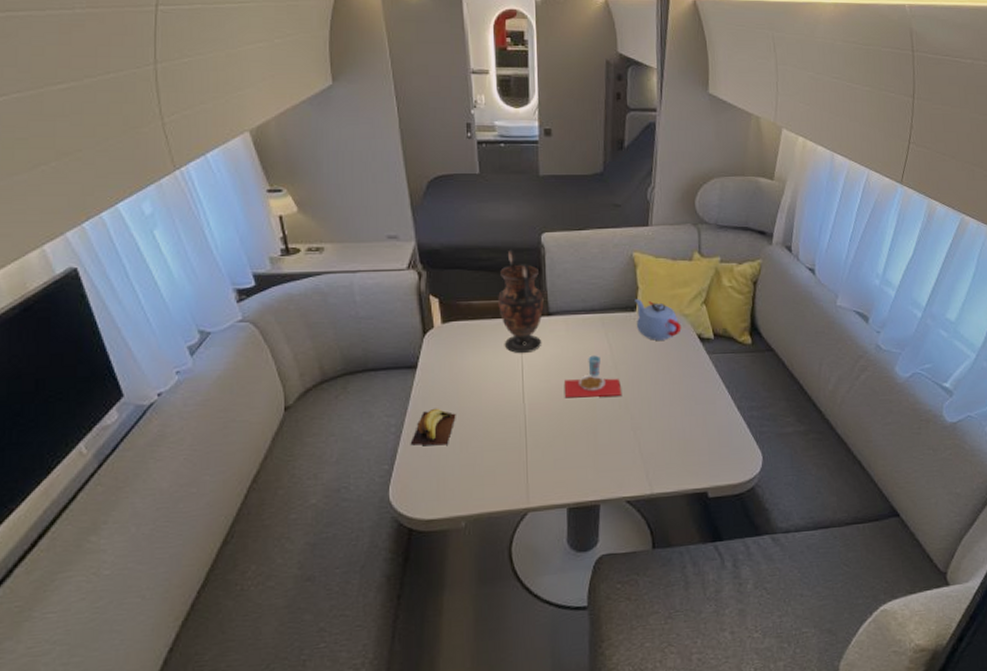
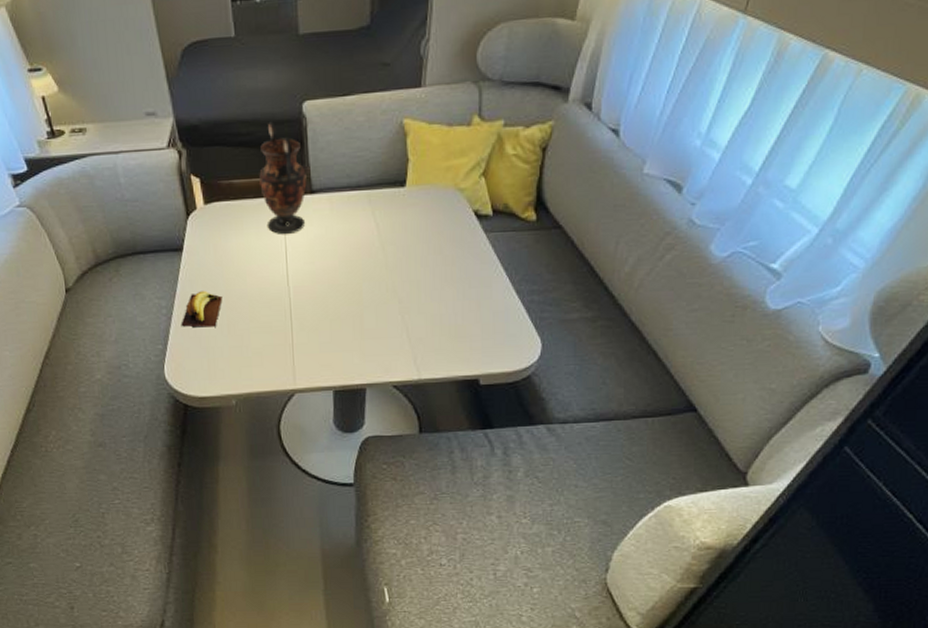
place setting: present [565,355,622,398] -> none [329,235,390,281]
teapot: present [635,299,682,341] -> none [404,172,456,219]

